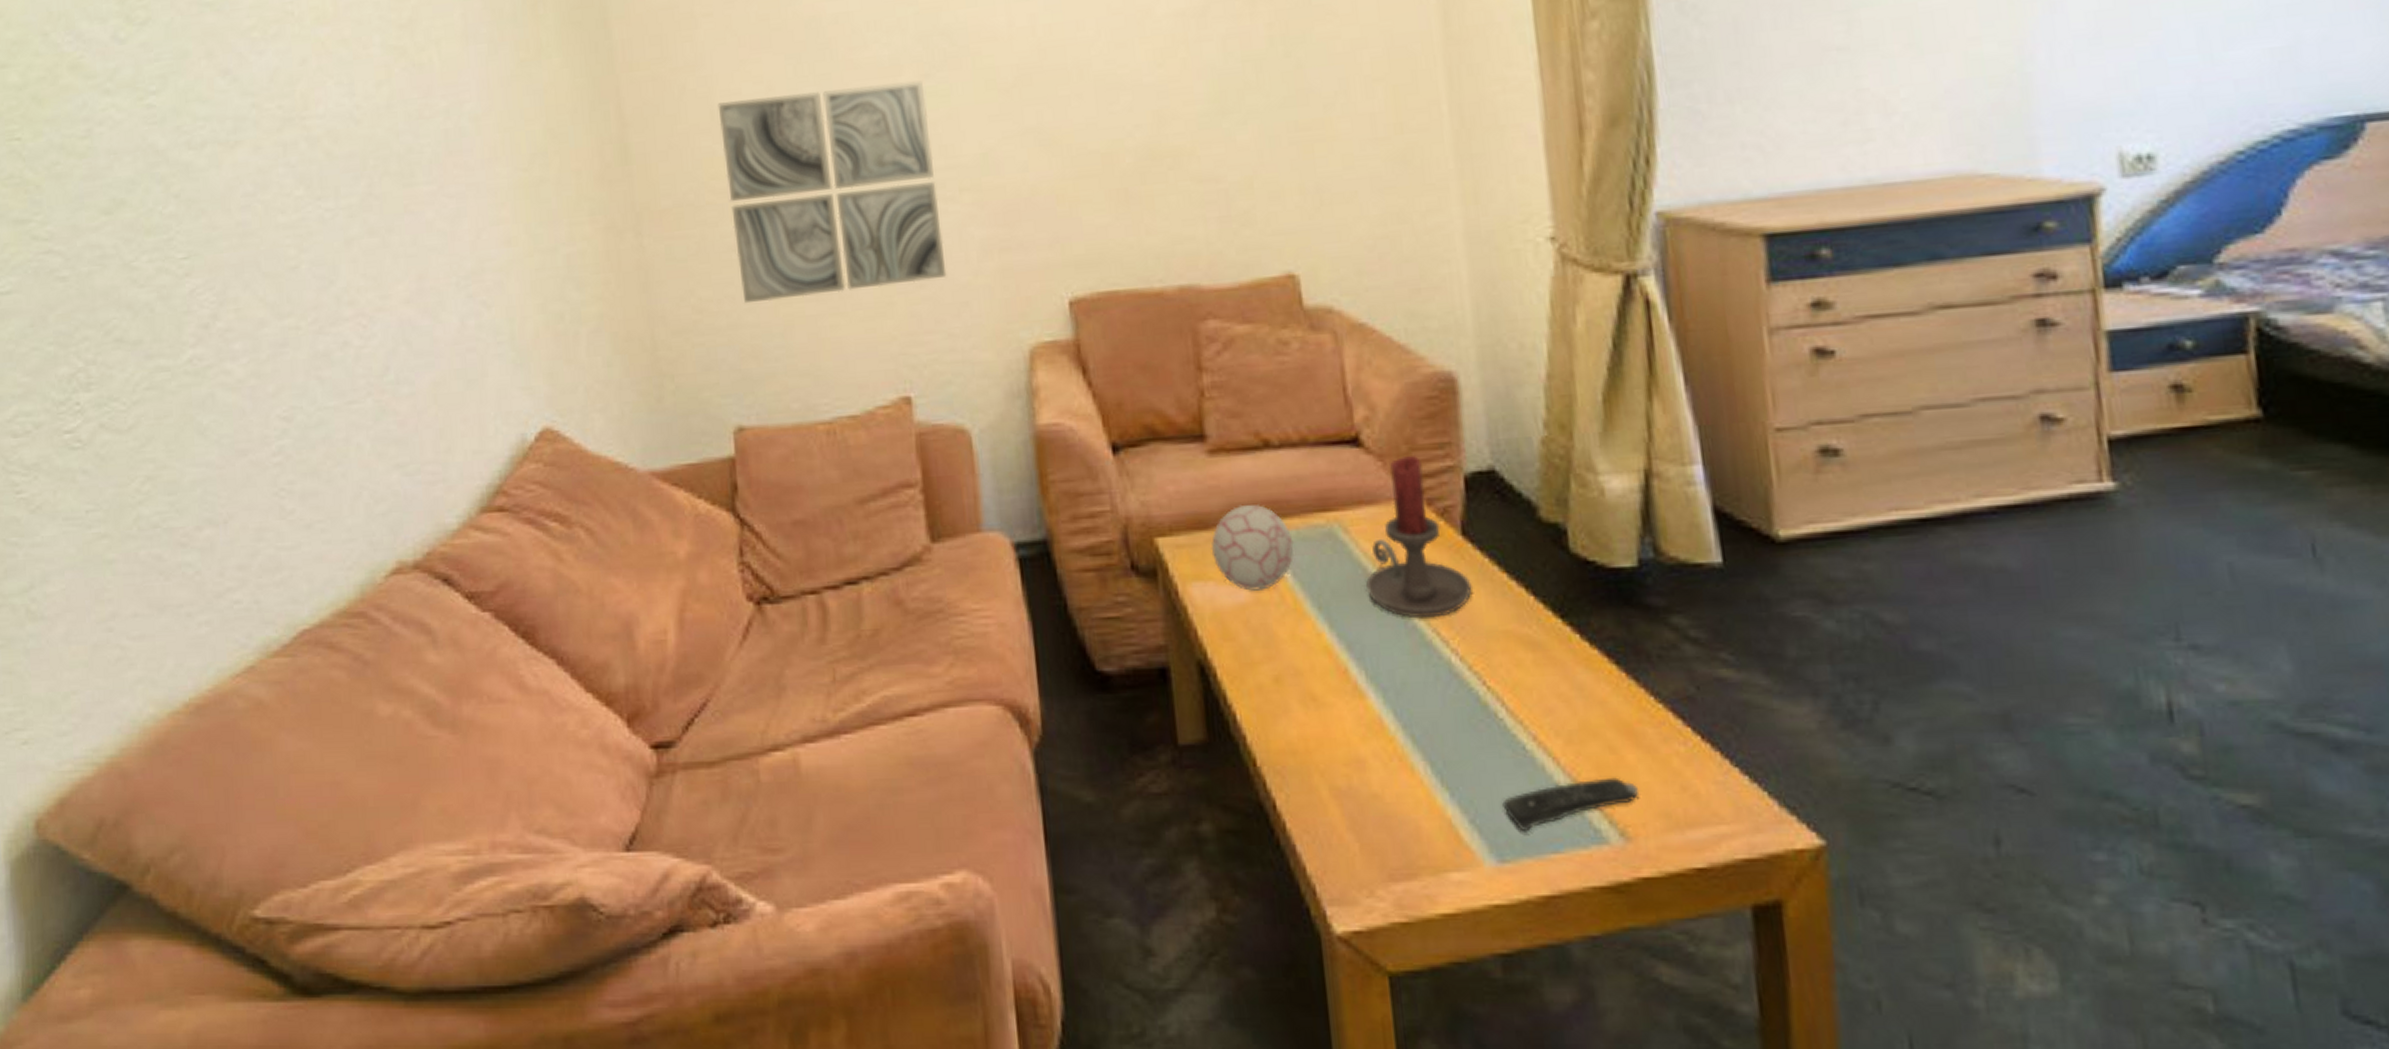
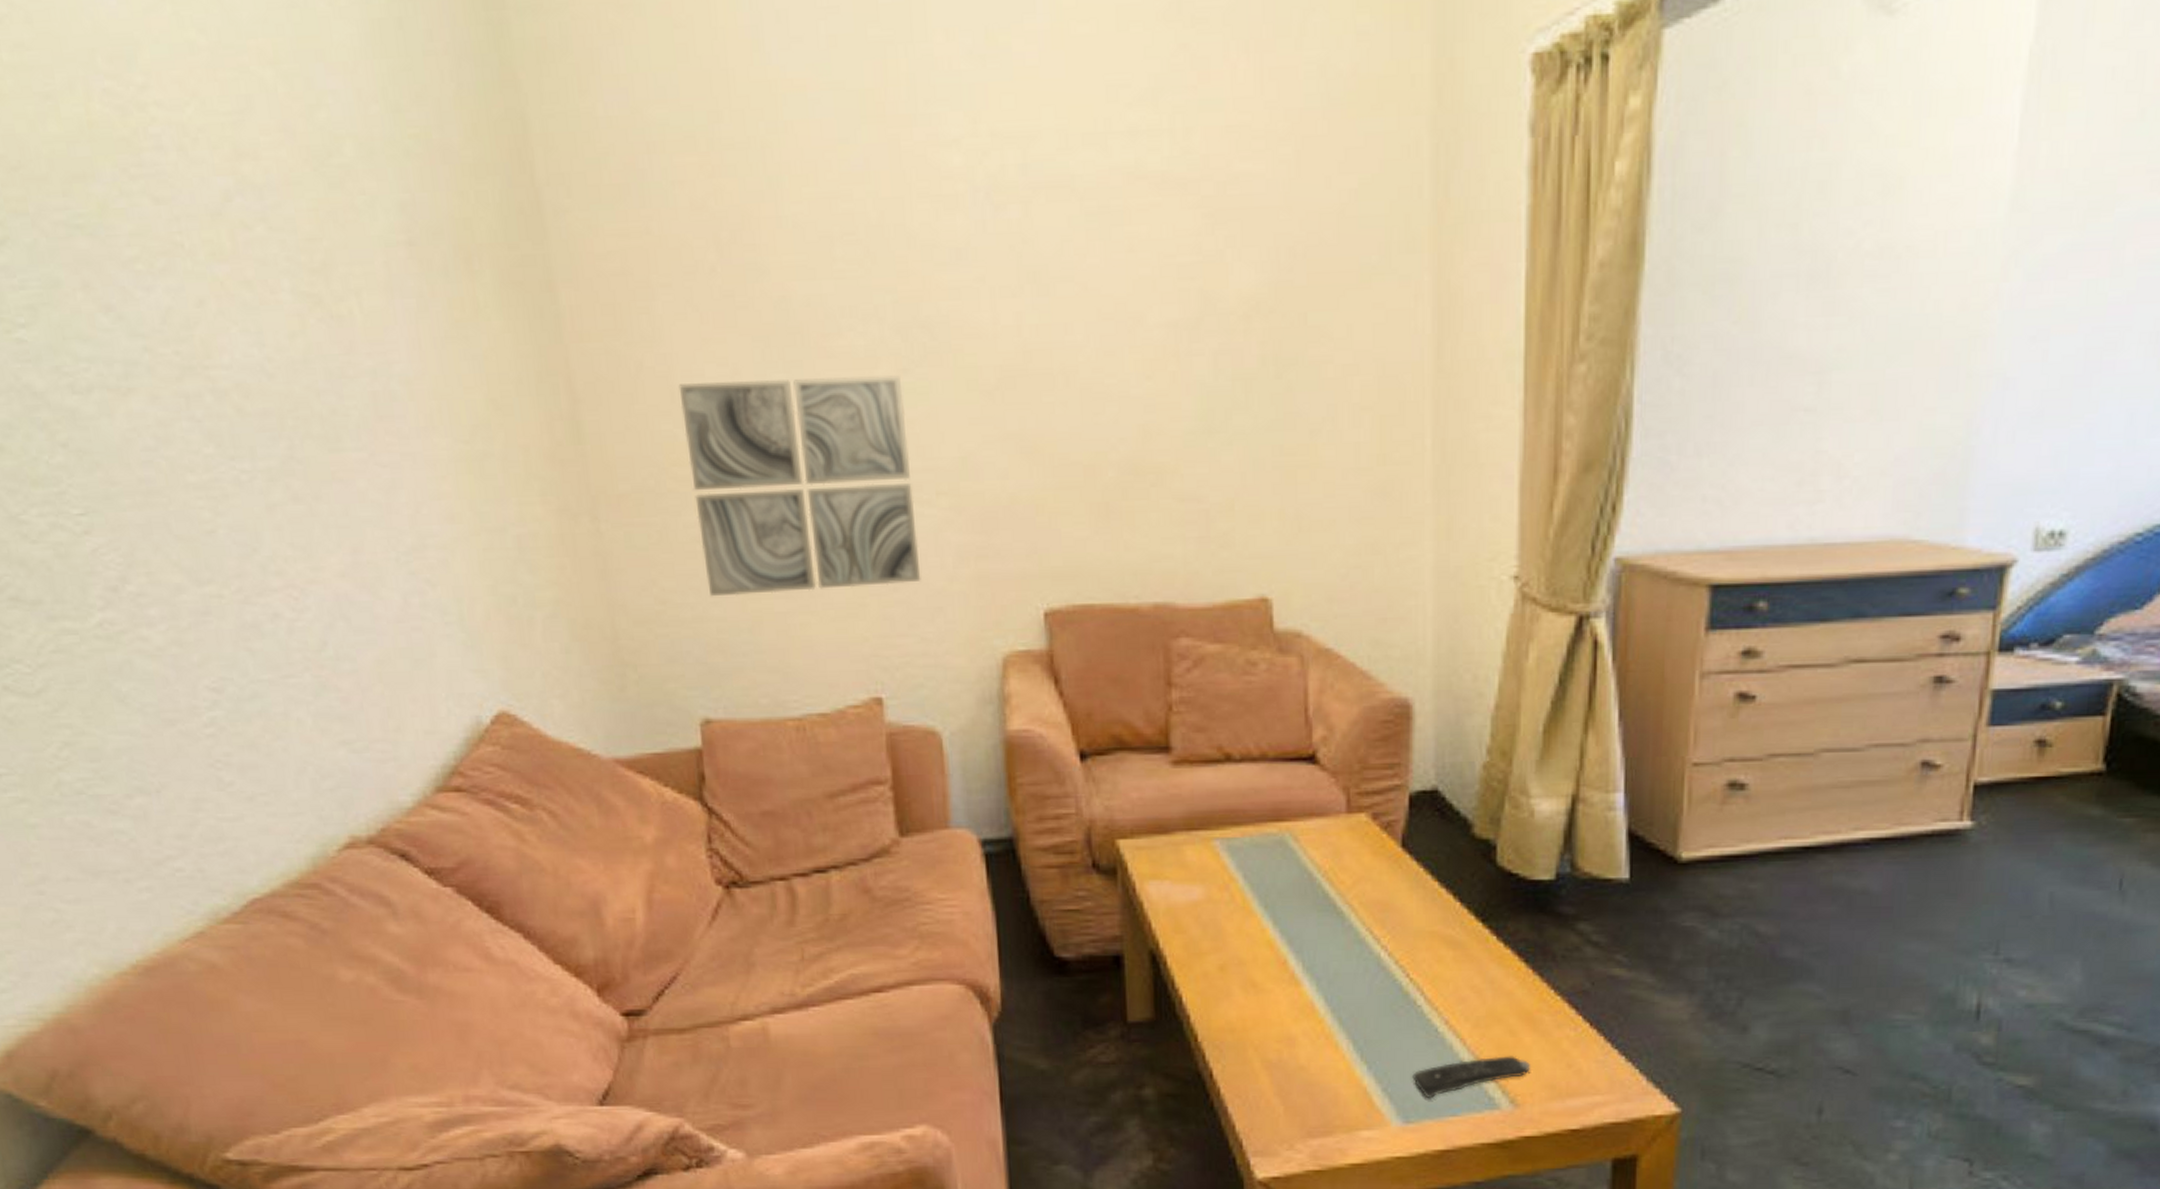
decorative ball: present [1211,504,1294,591] -> none [1169,812,1247,890]
candle holder: present [1366,456,1472,619] -> none [1311,774,1406,919]

